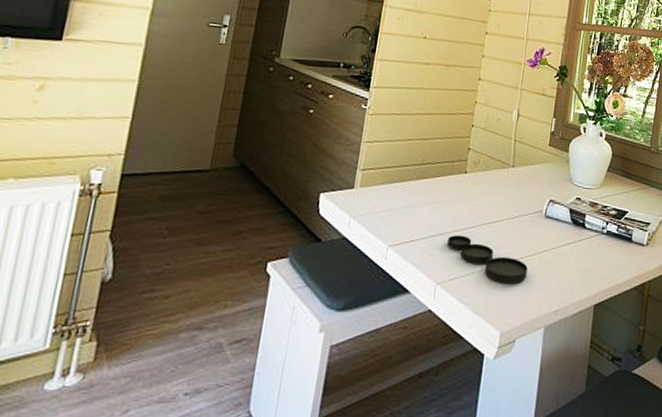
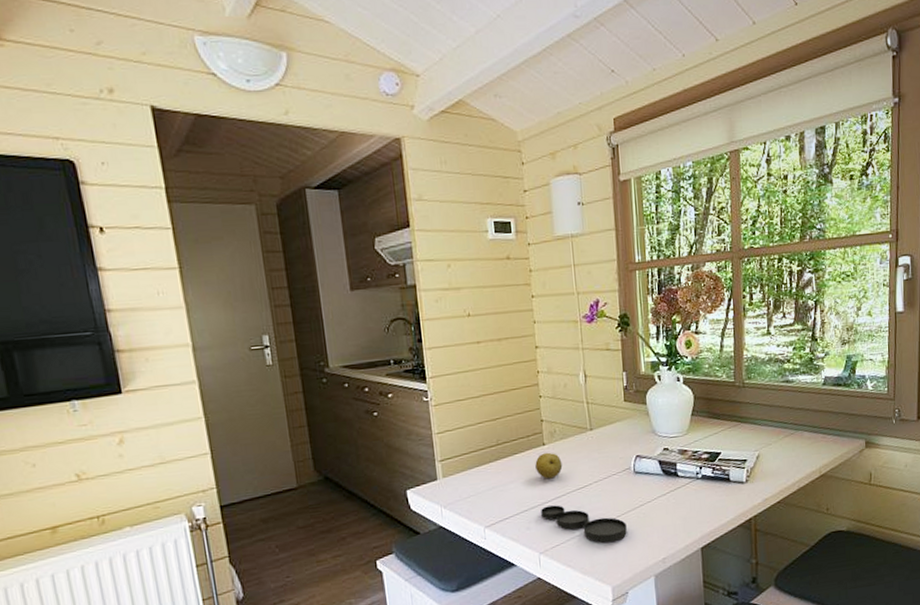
fruit: none [452,180,480,208] -> present [535,452,563,479]

